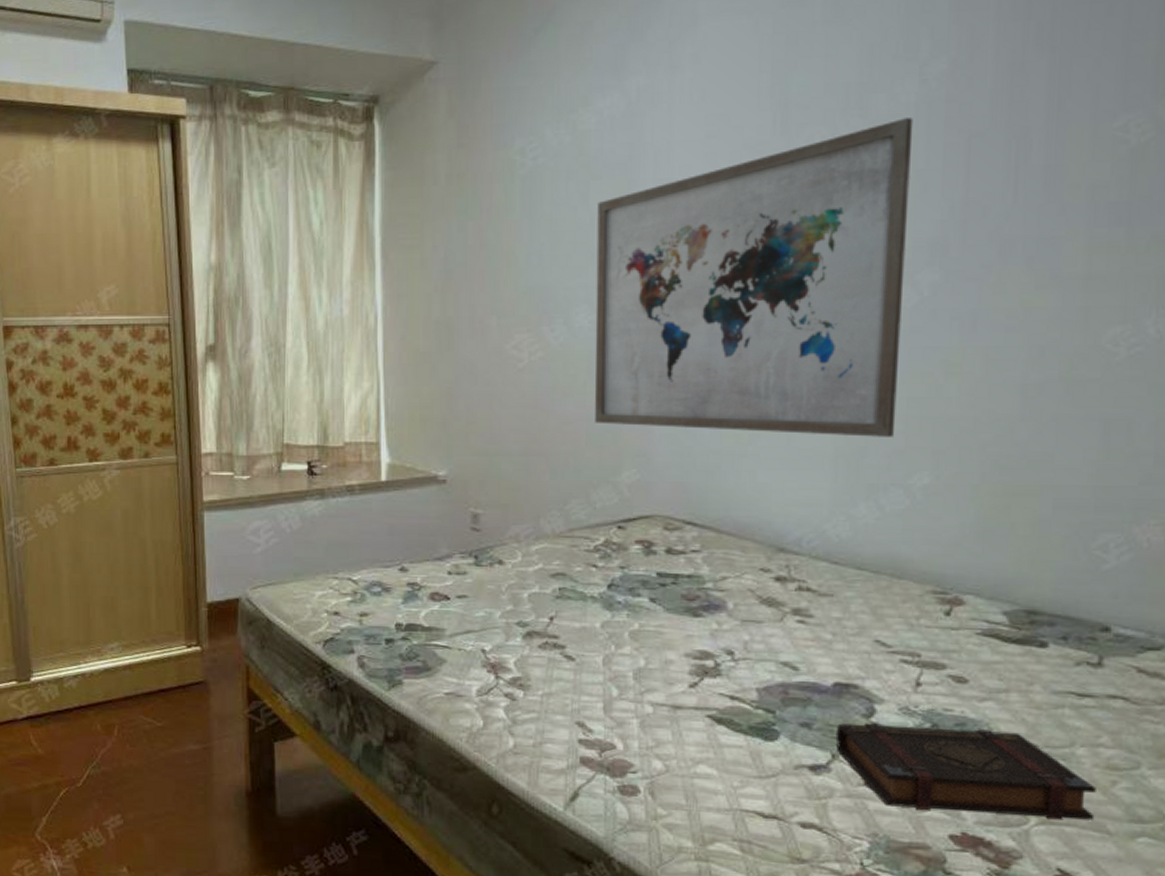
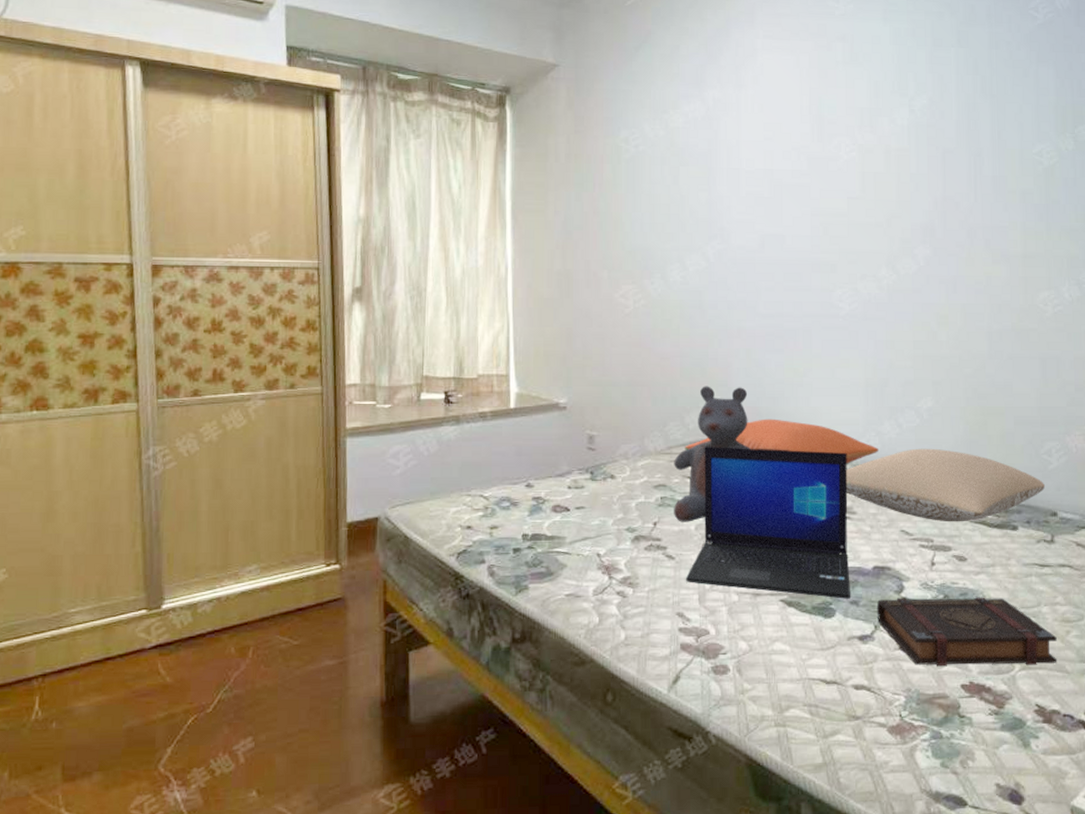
teddy bear: none [575,456,674,619] -> present [674,386,751,522]
laptop: none [587,530,804,720] -> present [685,447,850,599]
pillow: none [590,497,850,556] -> present [685,419,880,464]
wall art: present [594,118,914,437] -> none [686,136,907,371]
pillow: none [801,537,1095,634] -> present [846,448,1046,522]

